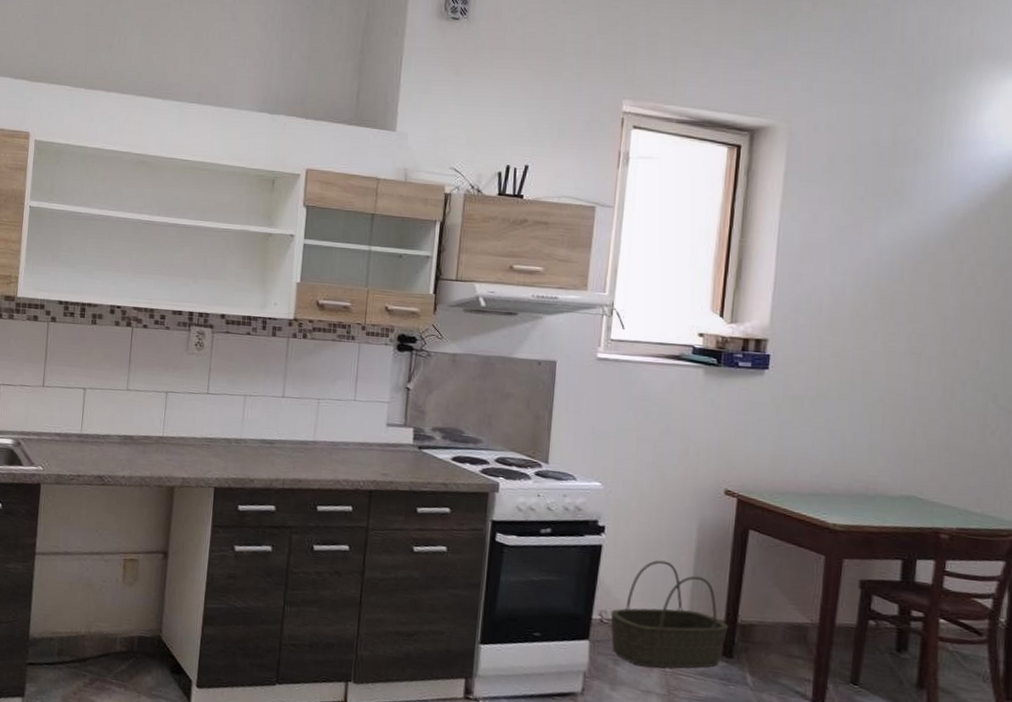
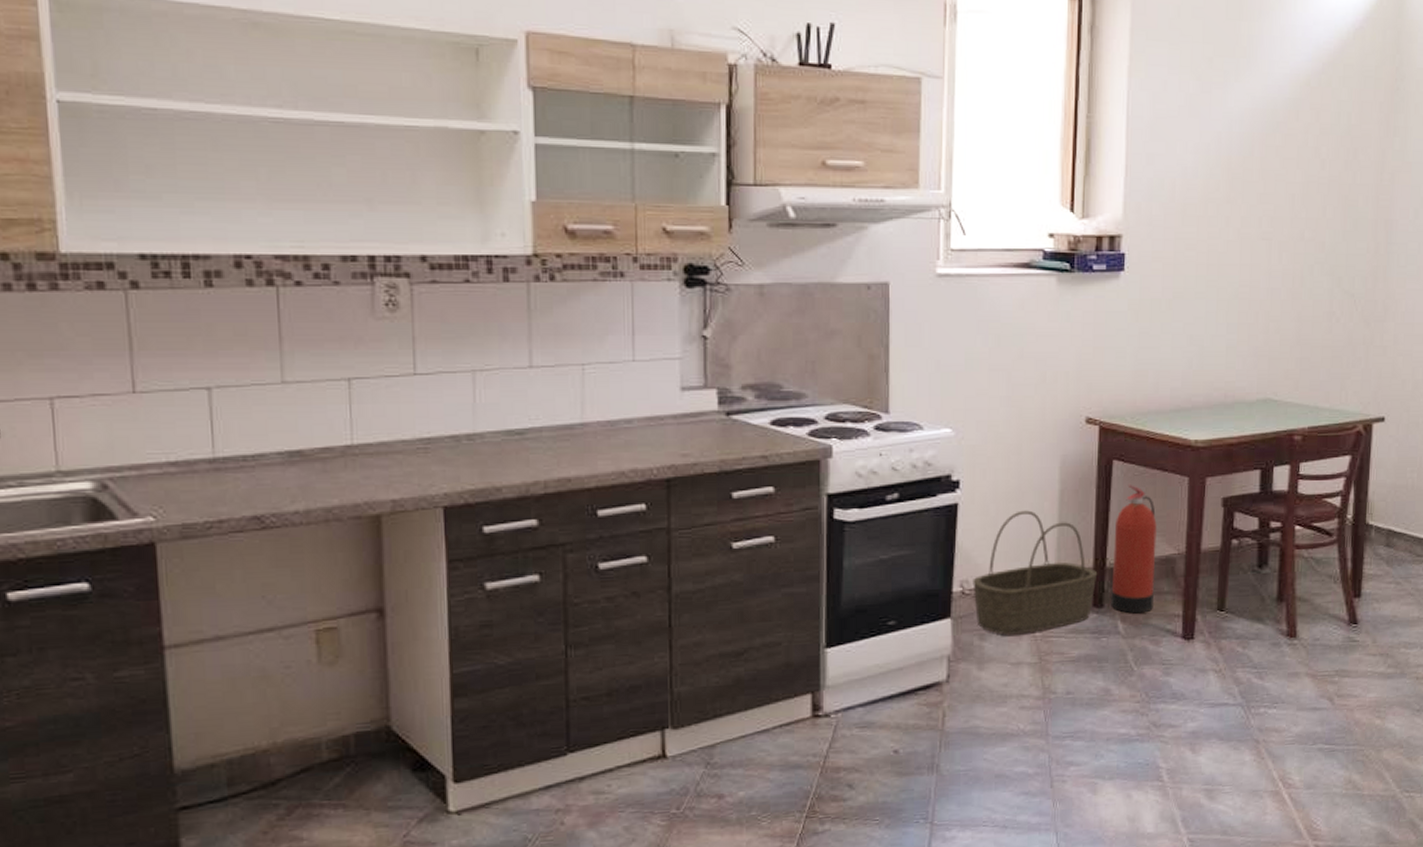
fire extinguisher: none [740,552,791,671] -> present [1111,483,1157,614]

